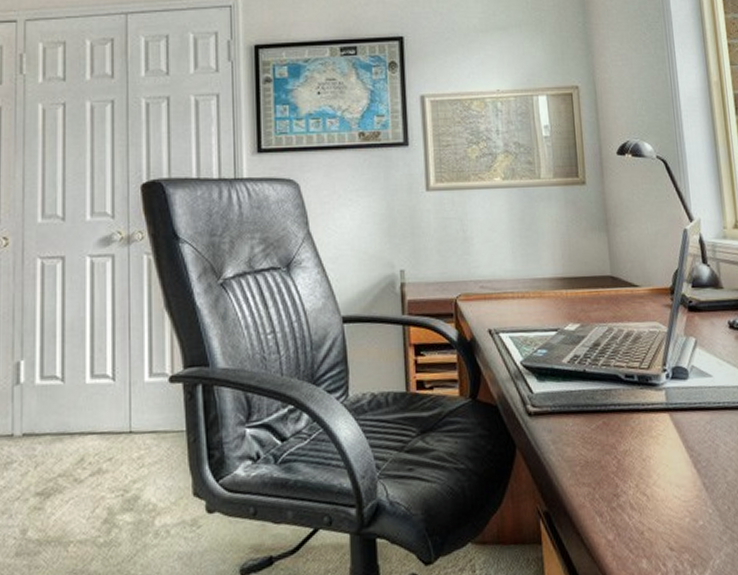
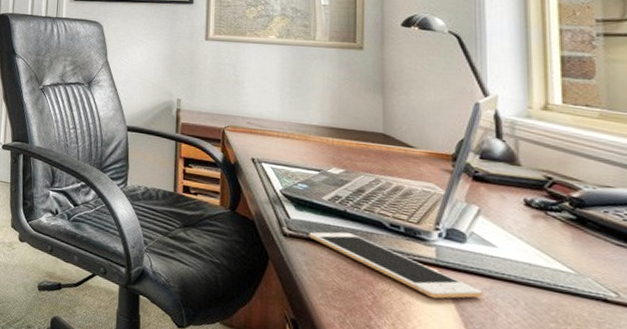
cell phone: none [553,395,706,446] -> present [309,232,483,299]

